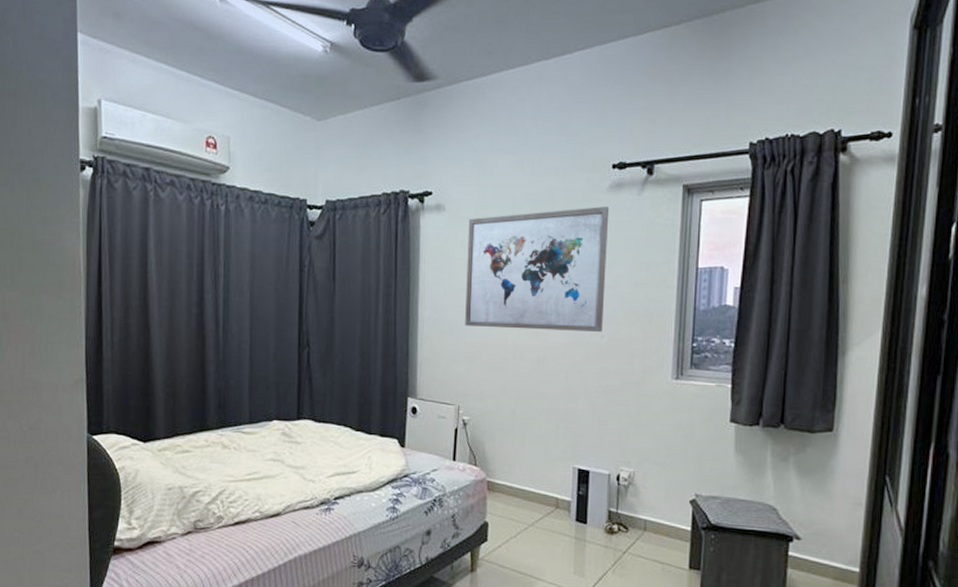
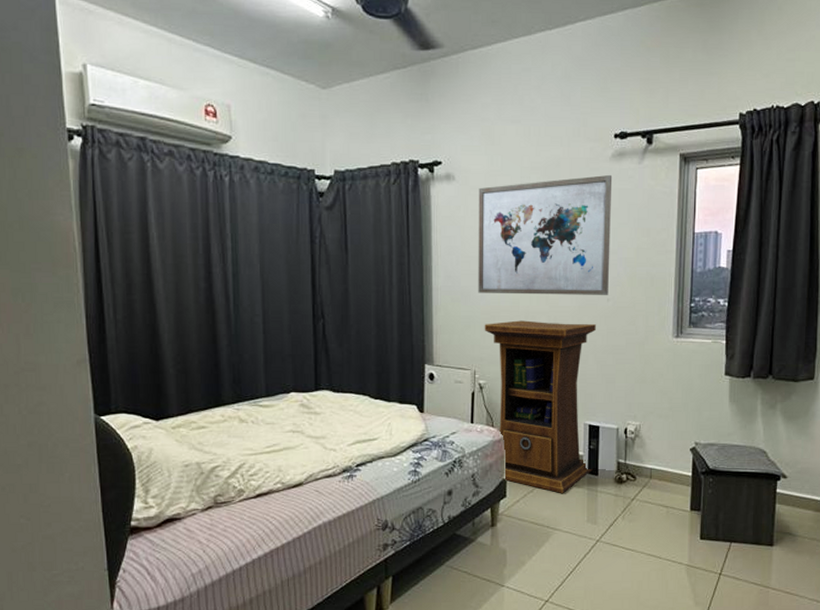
cabinet: none [470,355,588,541] -> present [484,320,596,493]

